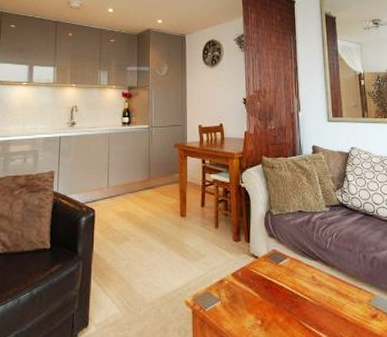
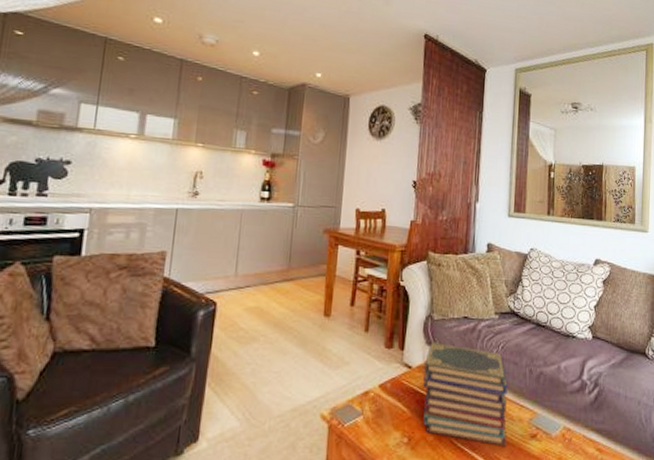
book stack: none [268,234,350,326] -> present [422,342,508,446]

